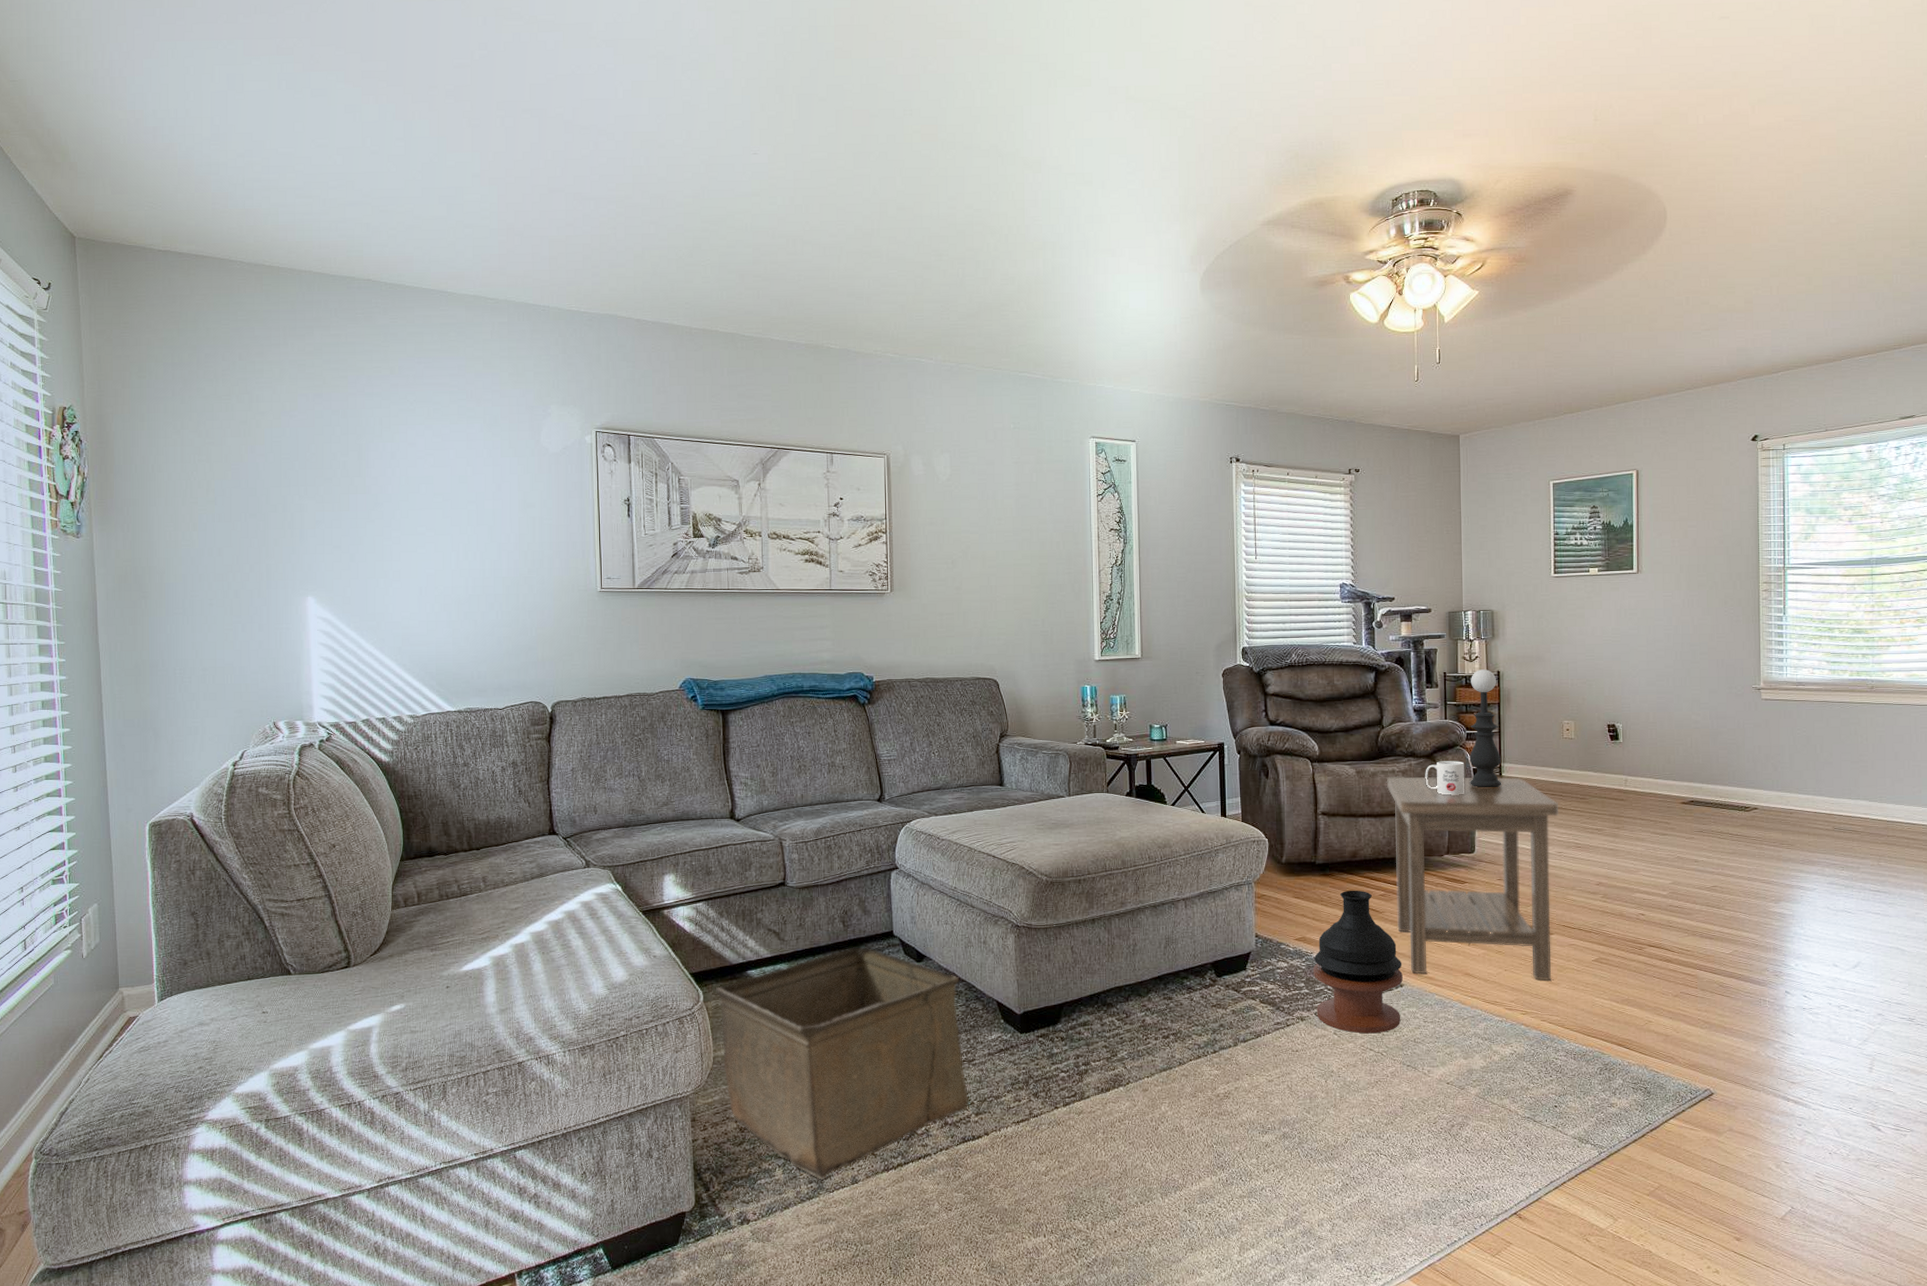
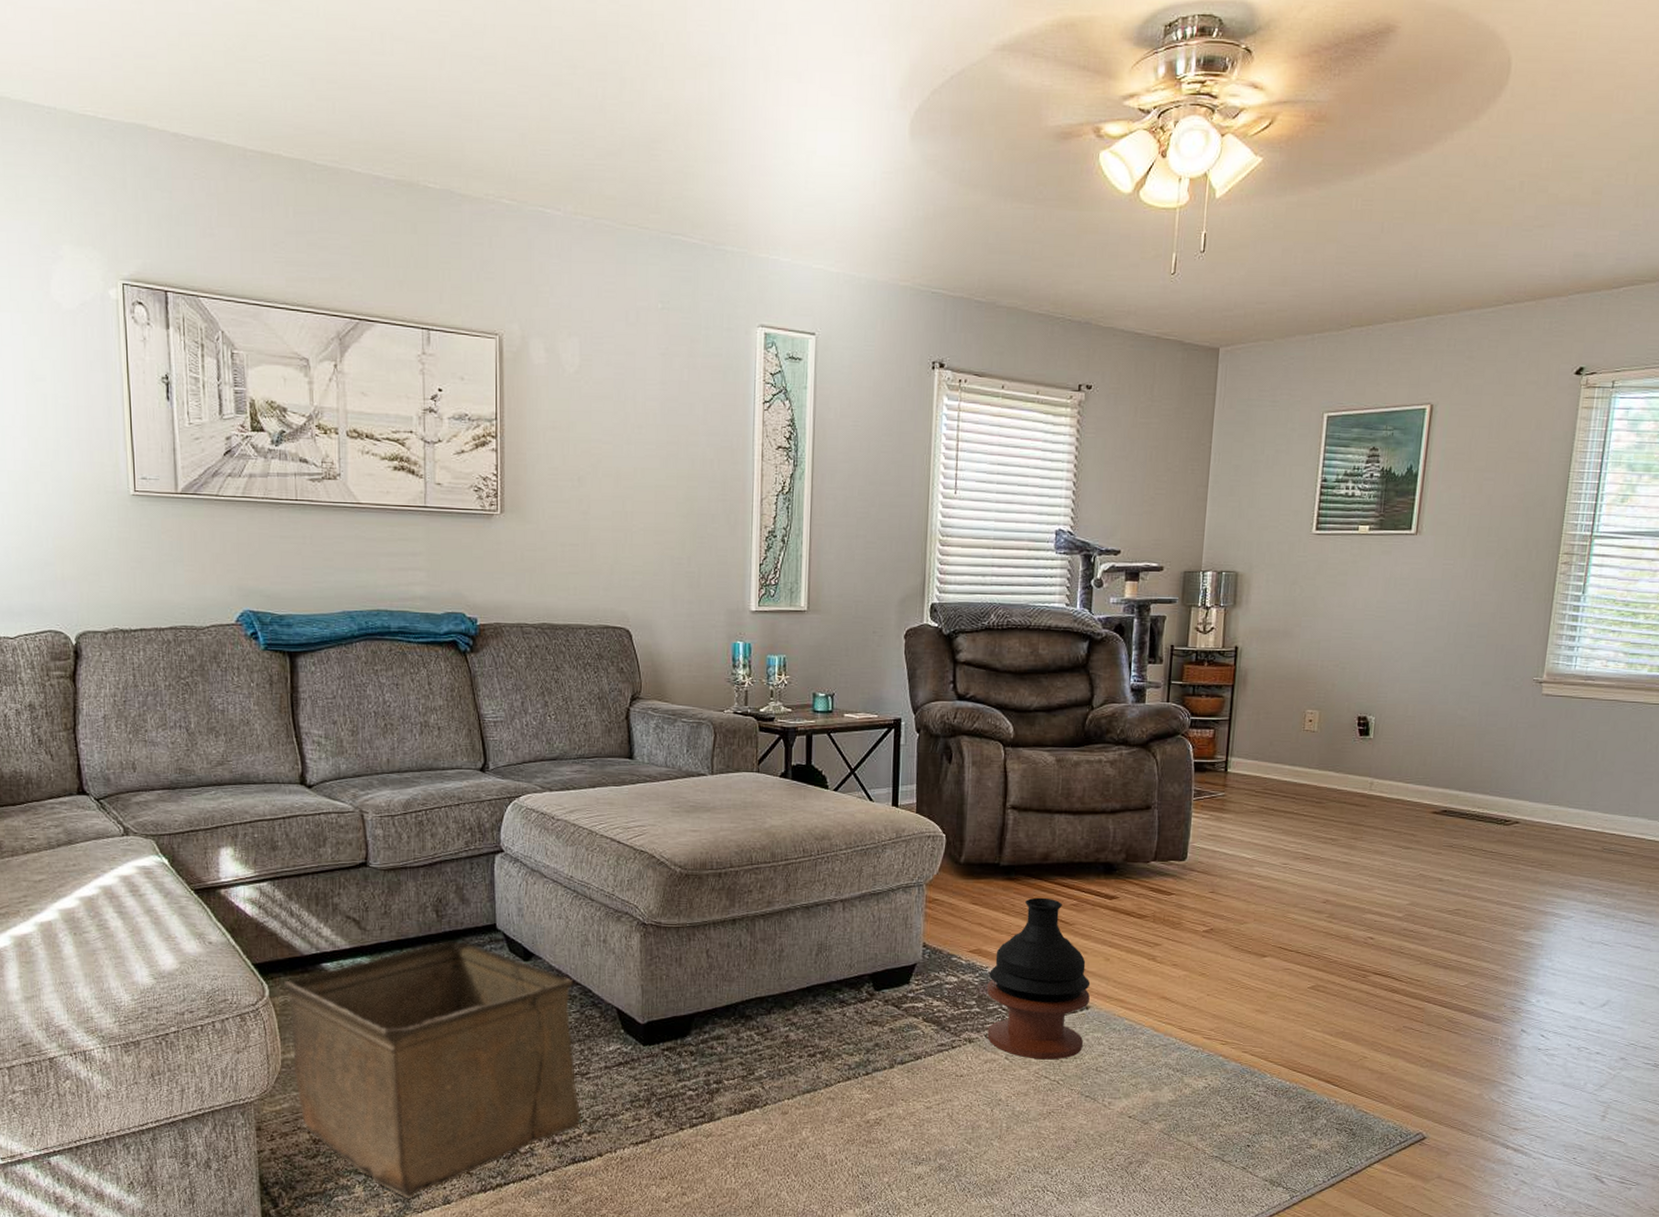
side table: present [1386,777,1559,982] -> none [1088,767,1290,1009]
mug: present [1425,761,1465,795] -> none [1136,751,1185,793]
table lamp: present [1468,669,1502,788] -> none [1187,644,1233,786]

